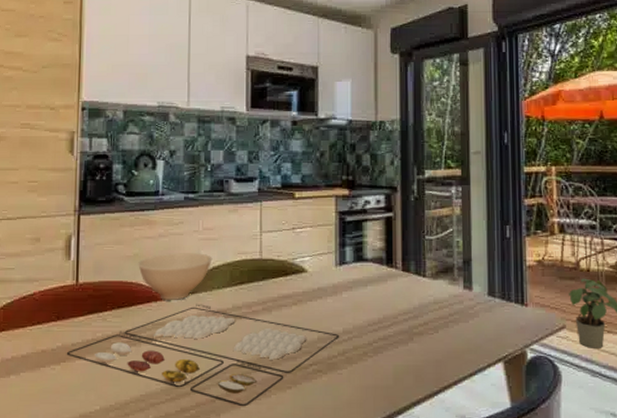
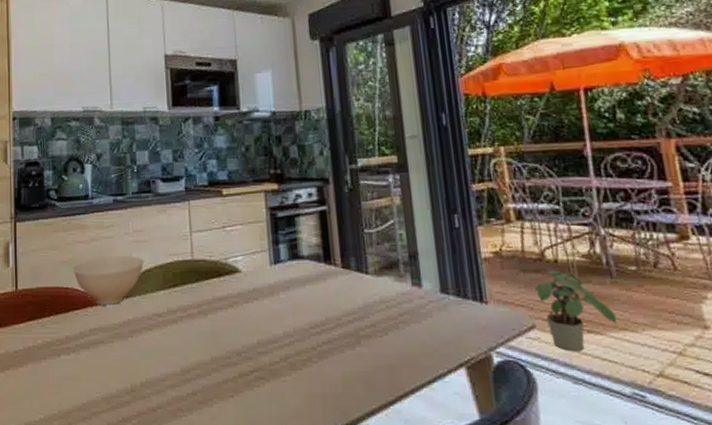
food tray: present [66,304,340,407] -> none [9,308,281,417]

